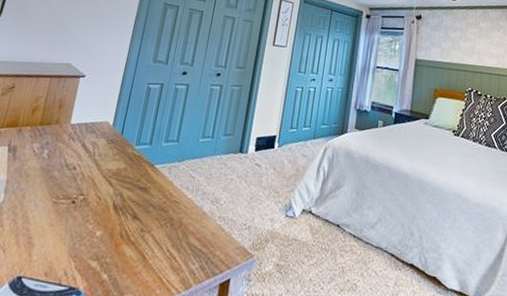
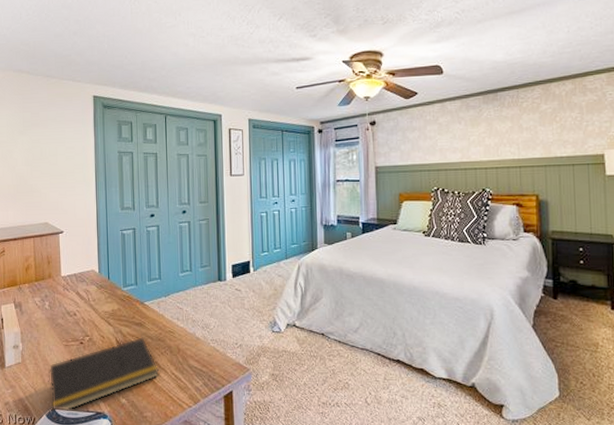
notepad: none [19,203,154,282] -> present [48,337,160,411]

